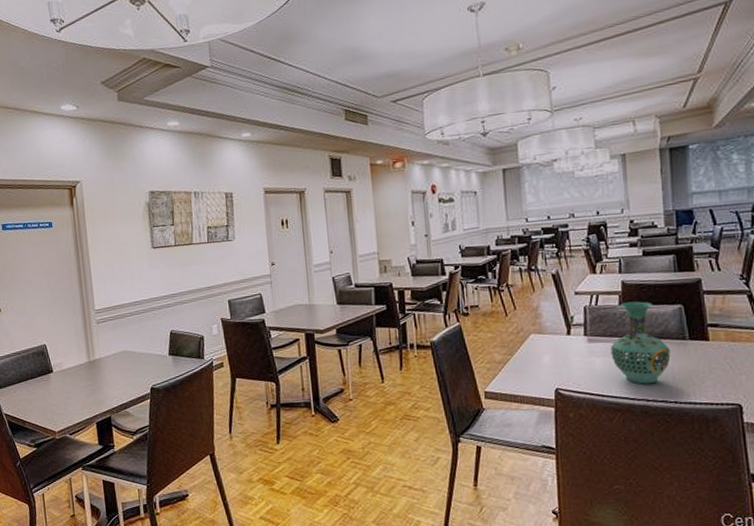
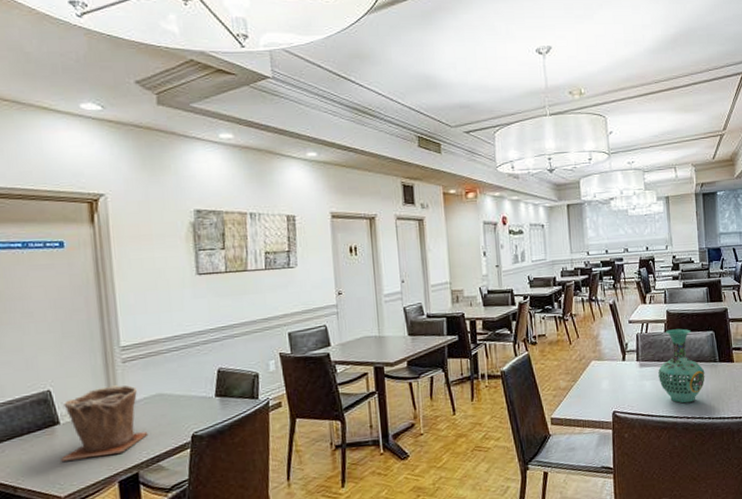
plant pot: none [55,342,118,403] -> present [61,385,148,461]

